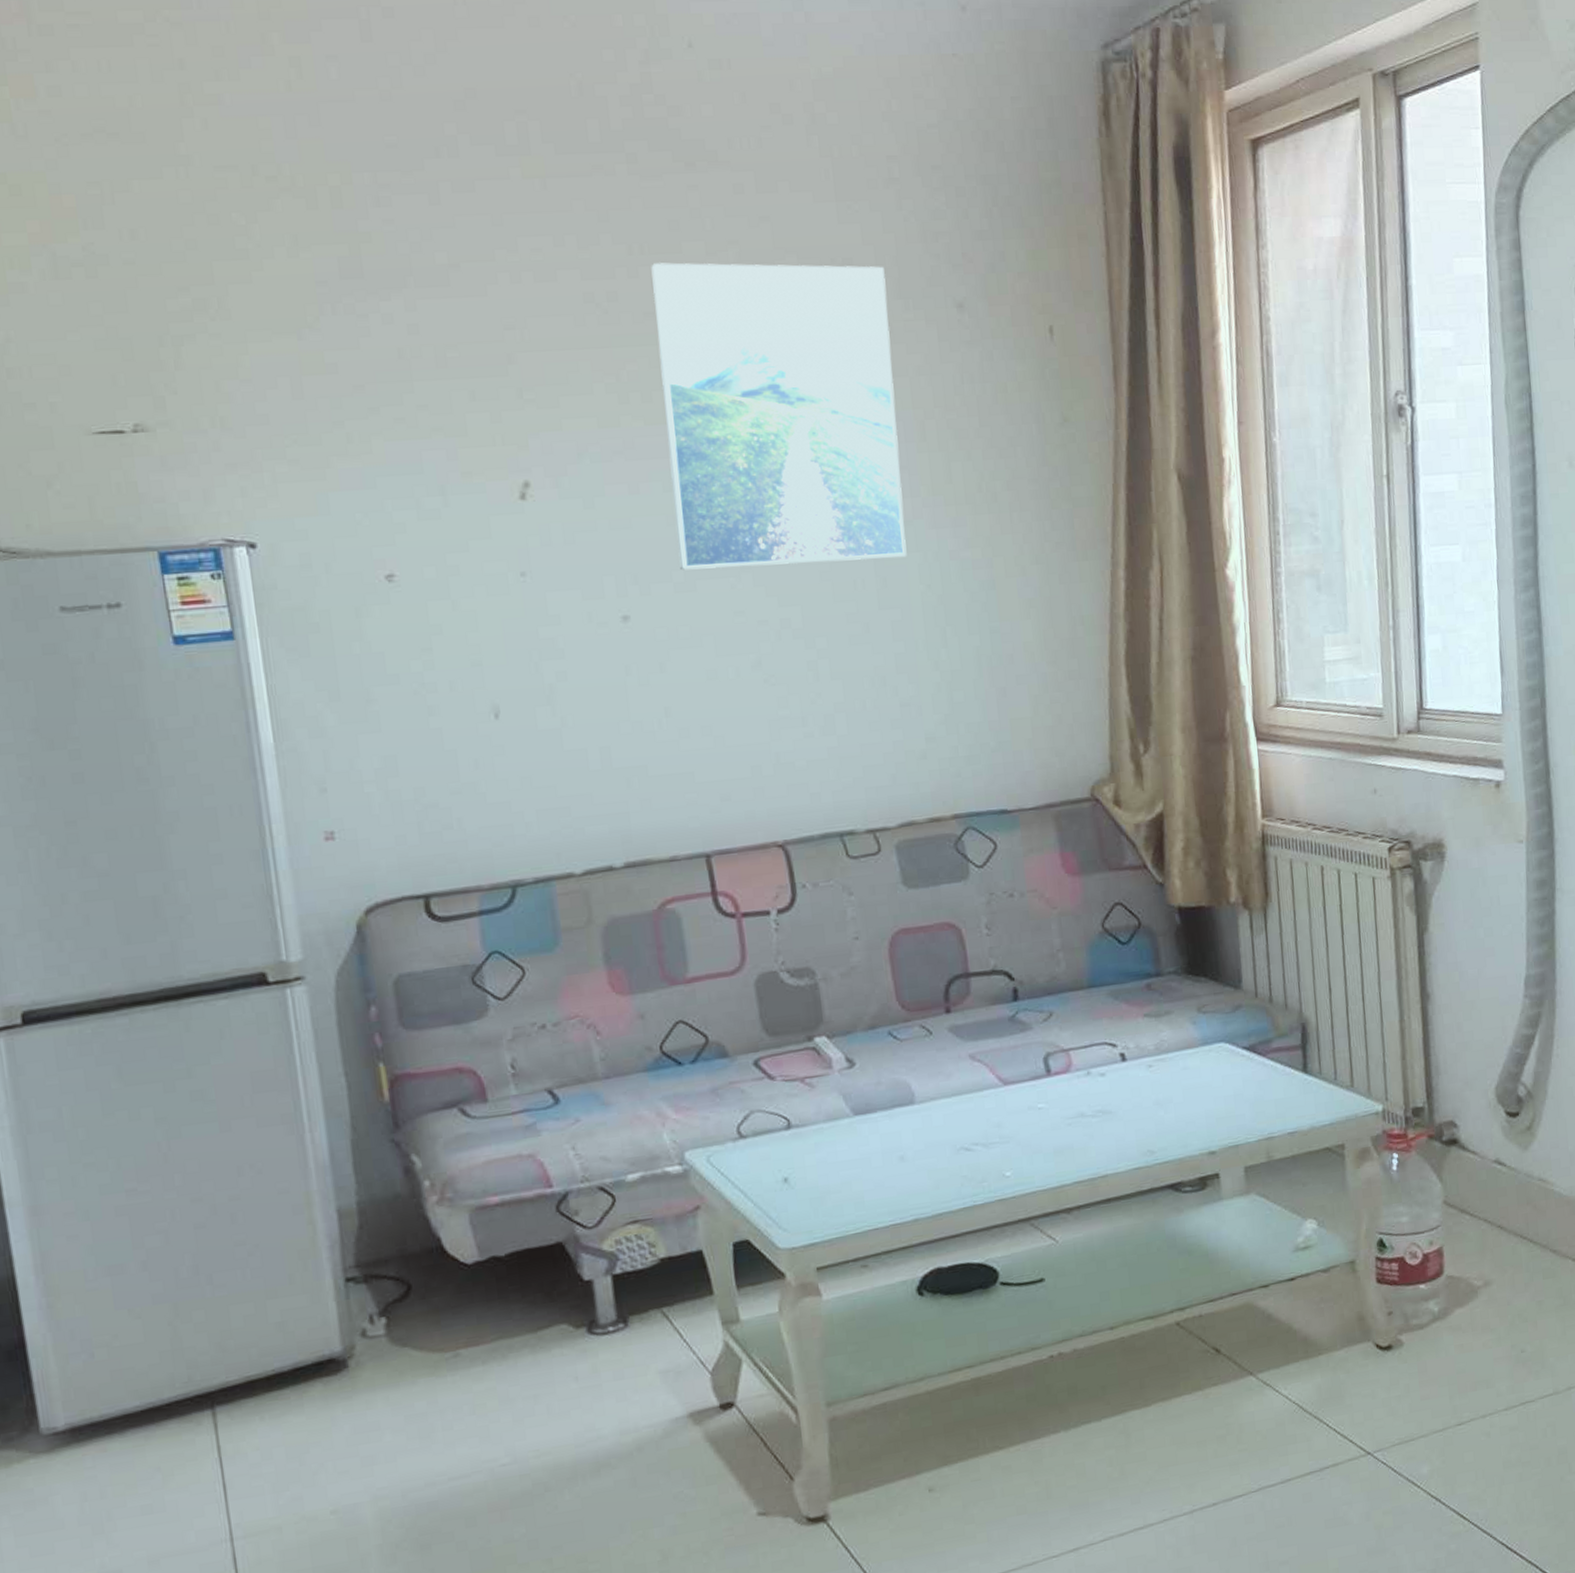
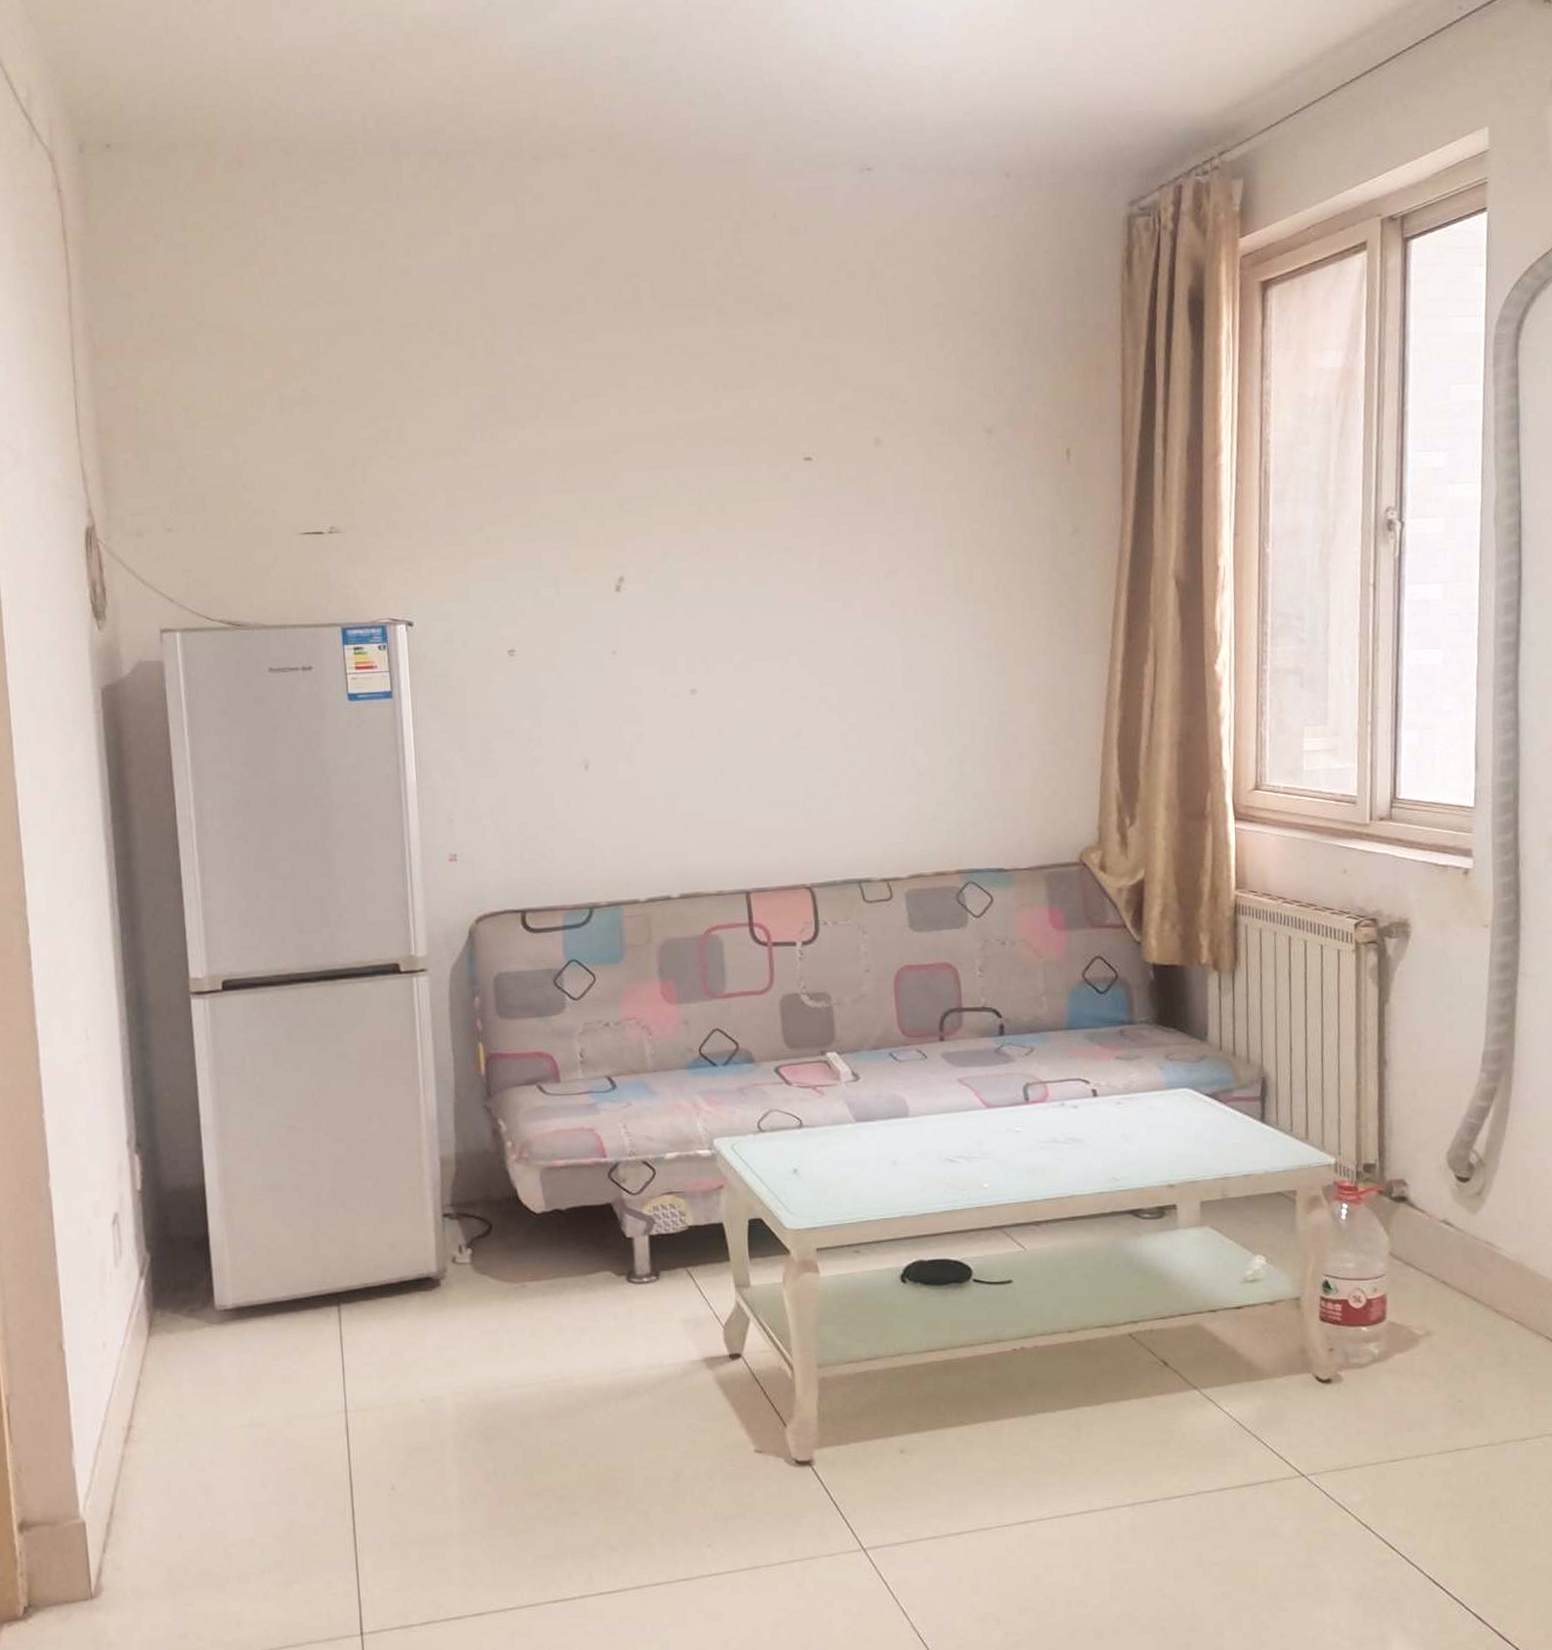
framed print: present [651,262,907,570] -> none [731,396,930,653]

